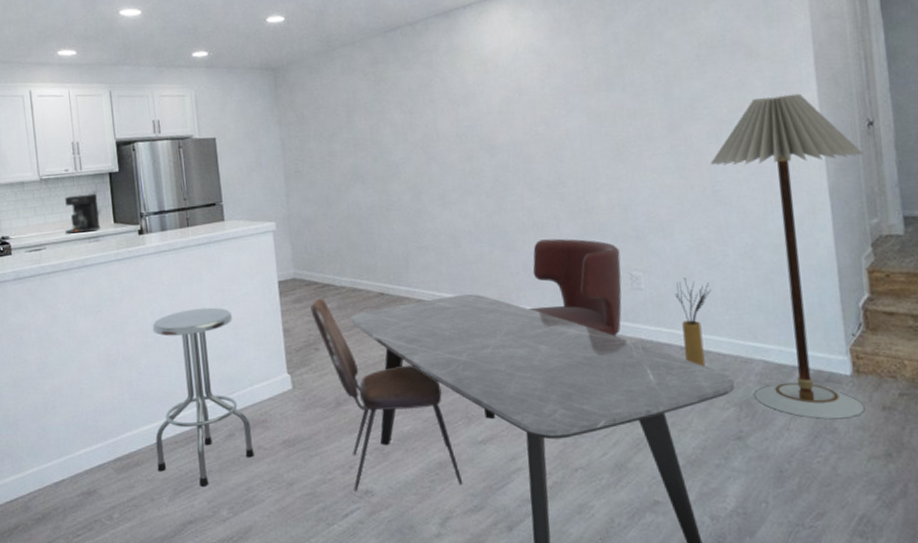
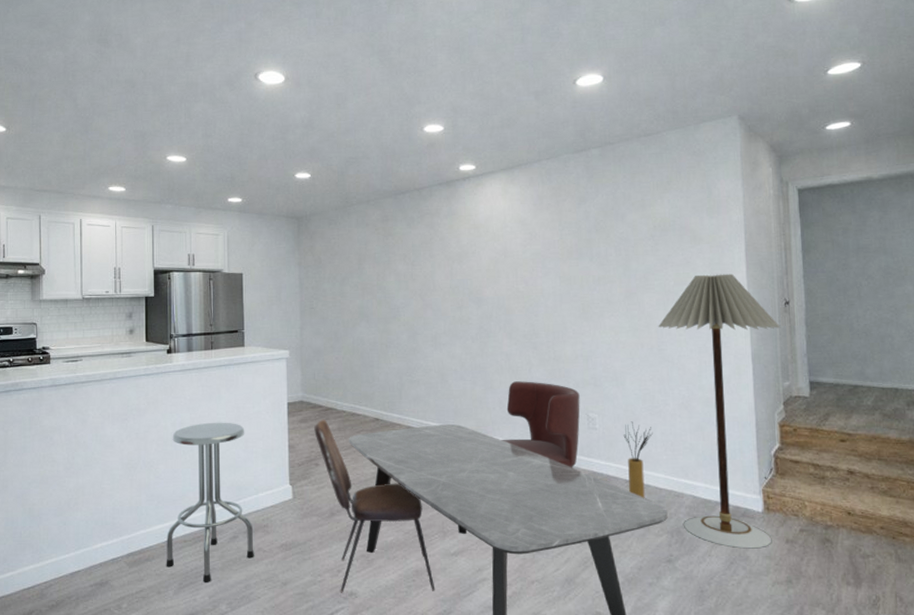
coffee maker: present [65,193,101,234] -> none [100,314,133,348]

